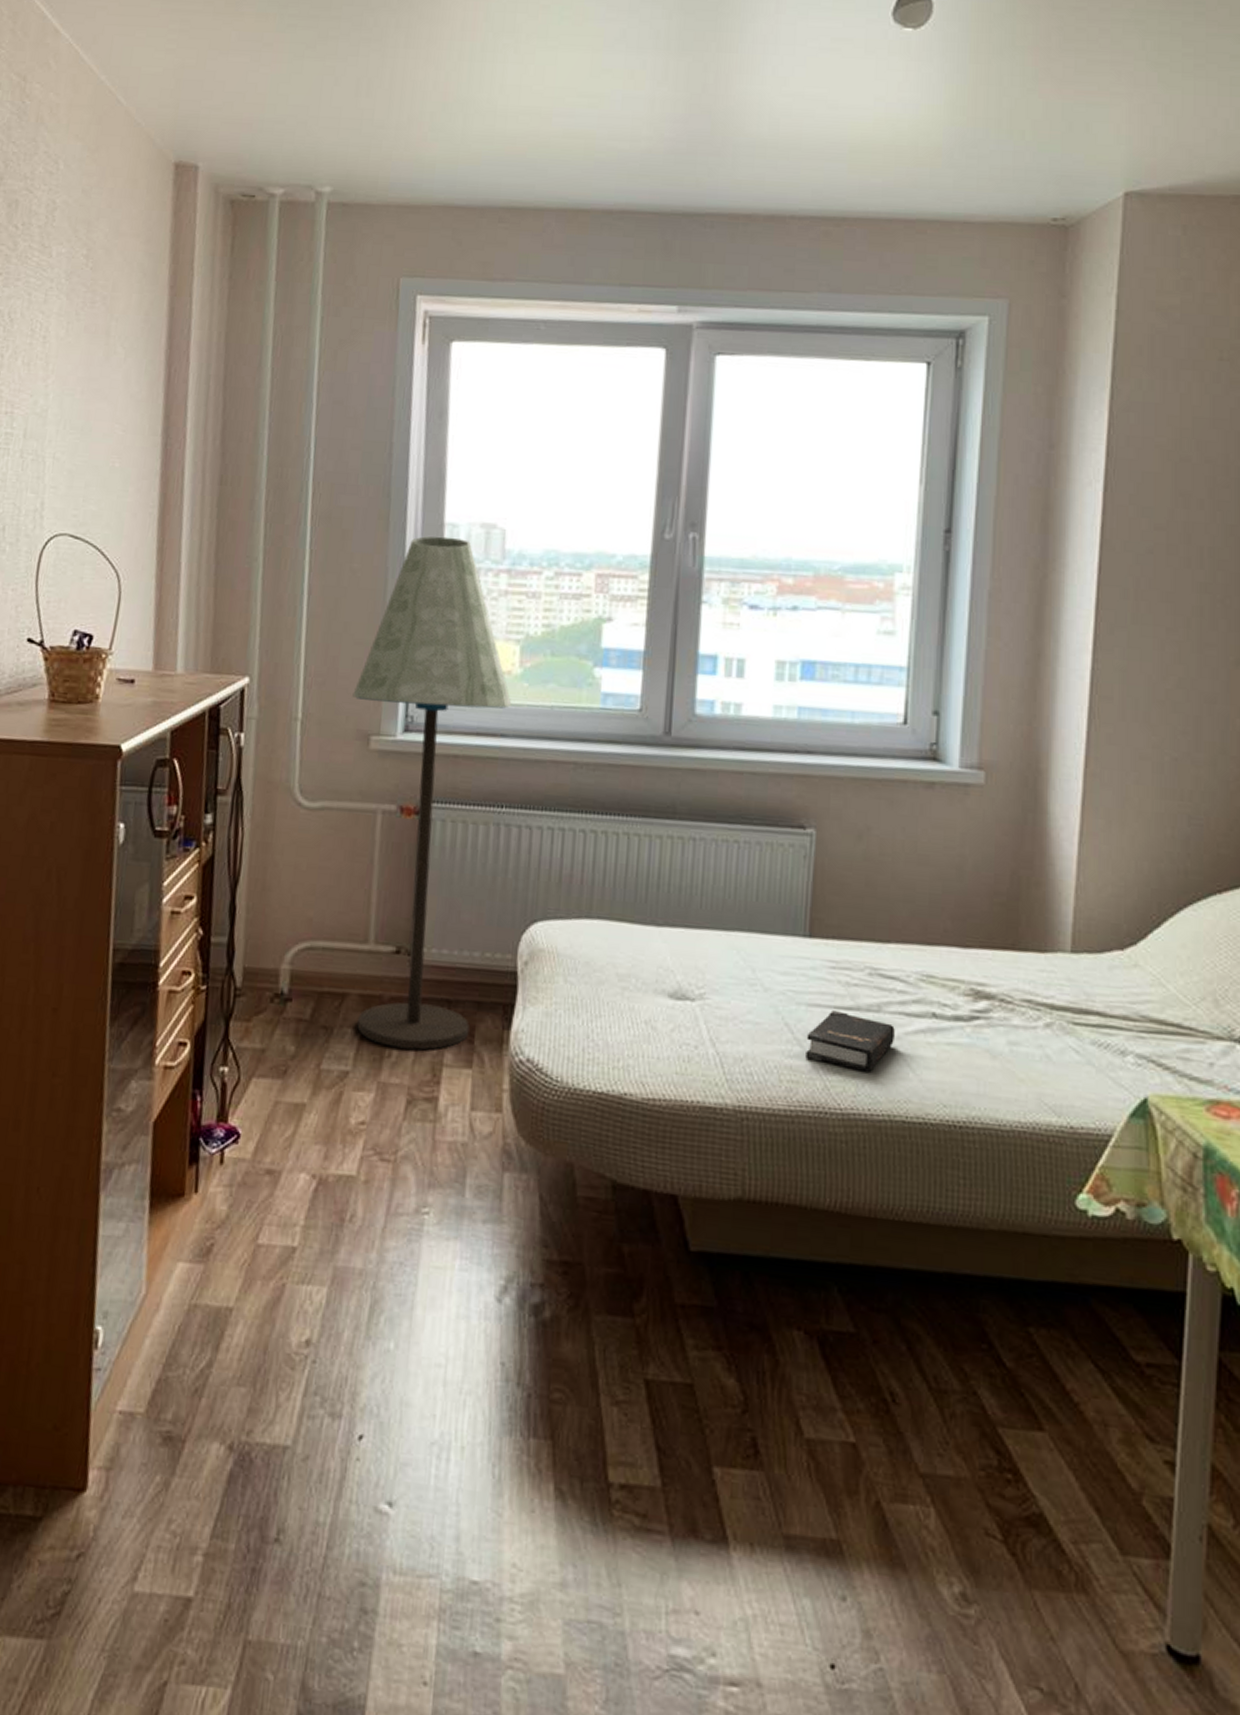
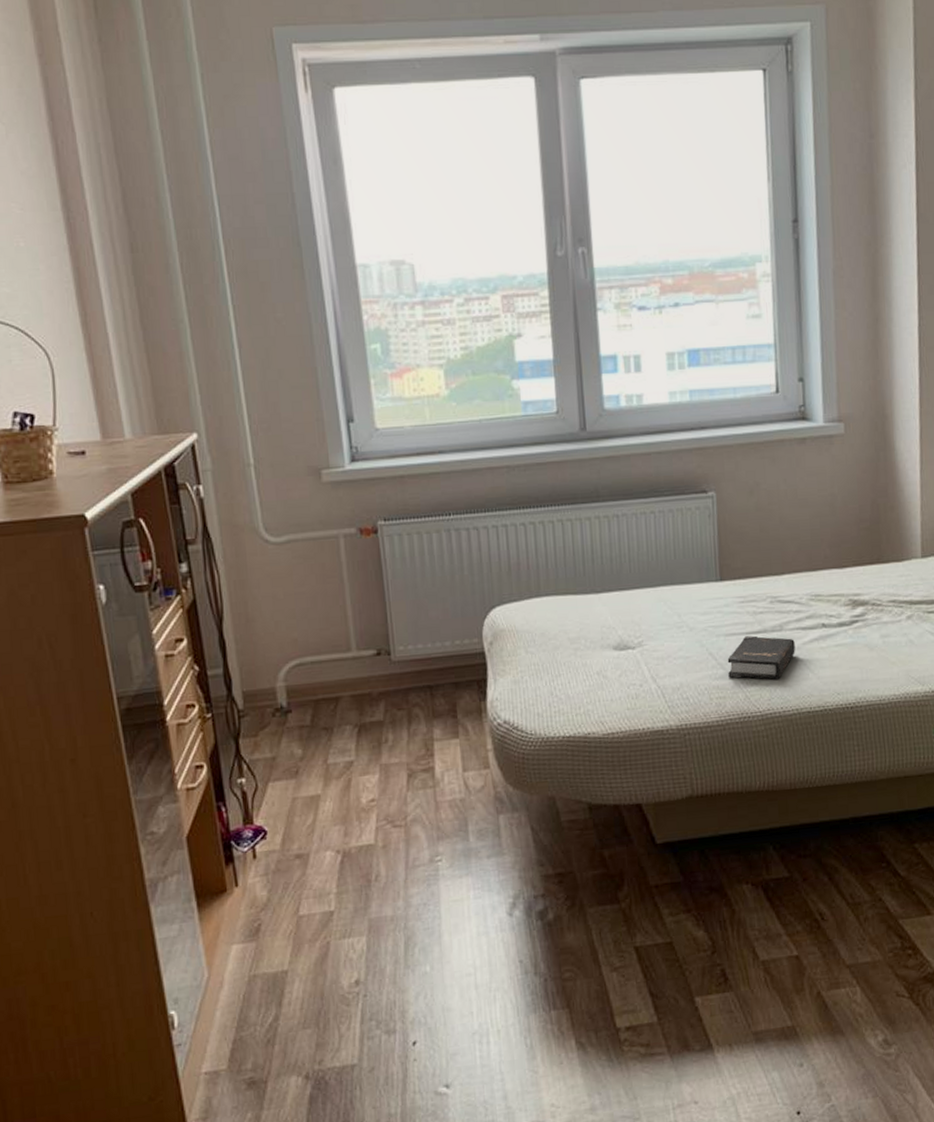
floor lamp: present [352,536,512,1050] -> none [298,277,452,734]

